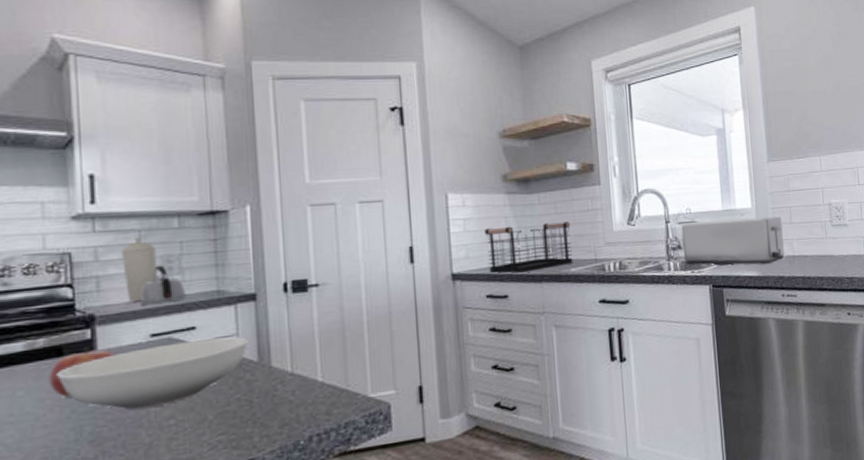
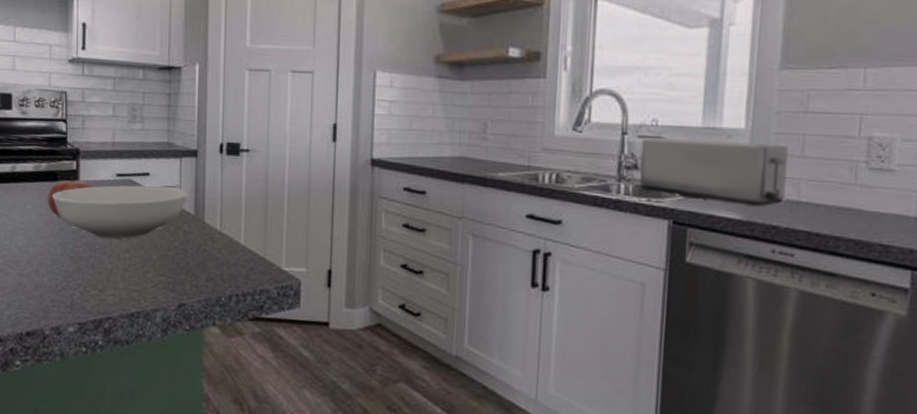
canister: present [121,238,157,303] -> none [101,85,125,143]
kettle: present [139,265,186,306] -> none [111,112,144,148]
dish rack: present [483,222,573,274] -> none [408,113,505,169]

